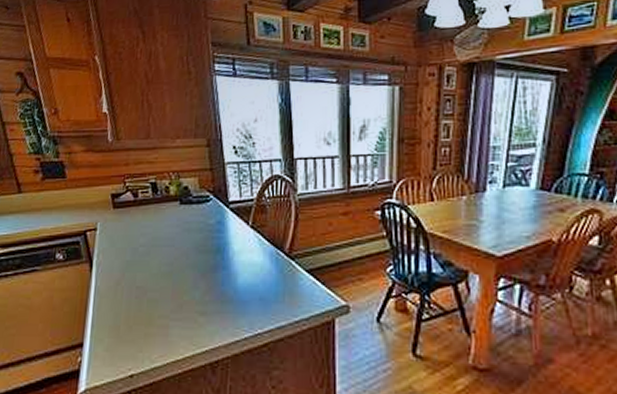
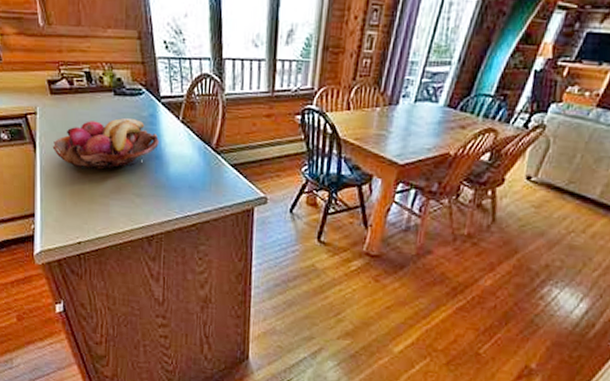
fruit basket: none [110,228,226,286] -> present [52,118,159,170]

